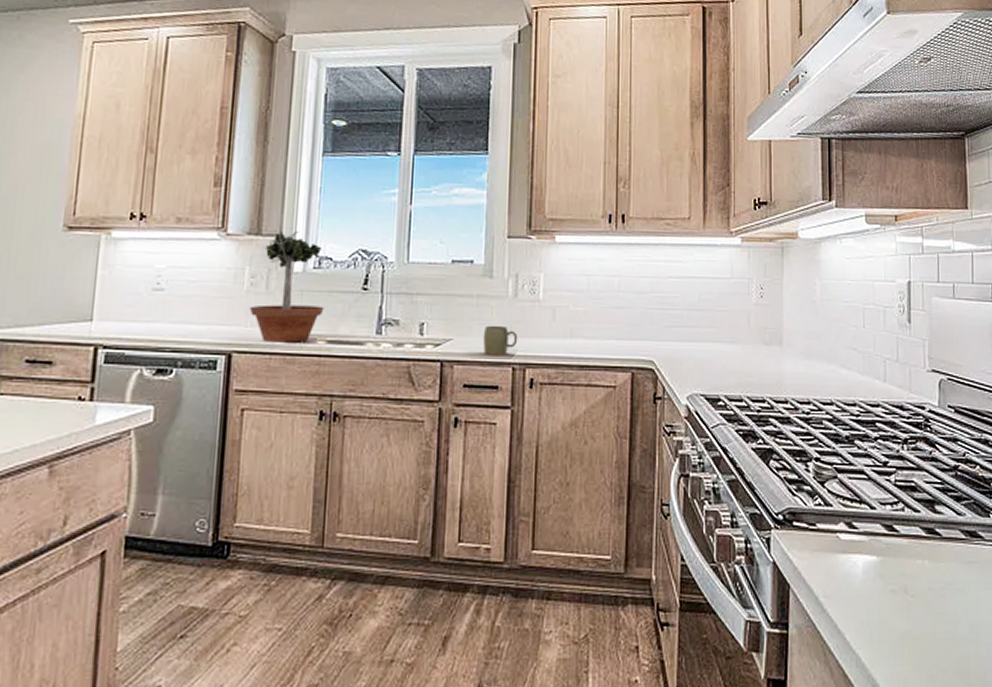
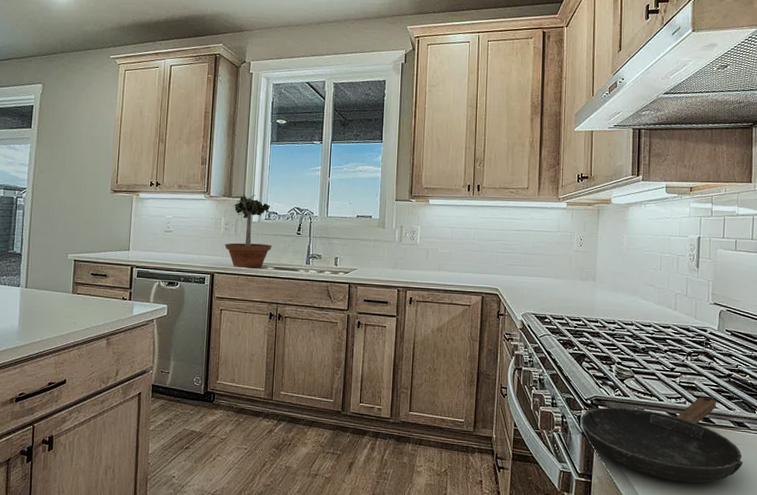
mug: present [482,325,518,355] -> none [377,260,402,281]
frying pan: none [770,499,979,623] -> present [580,397,743,484]

